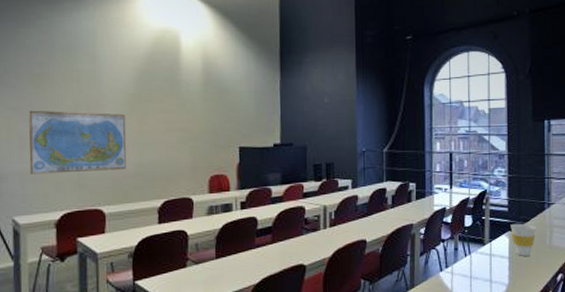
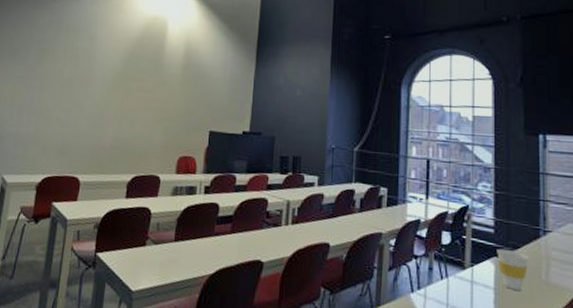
world map: present [29,110,127,174] -> none [23,80,111,142]

